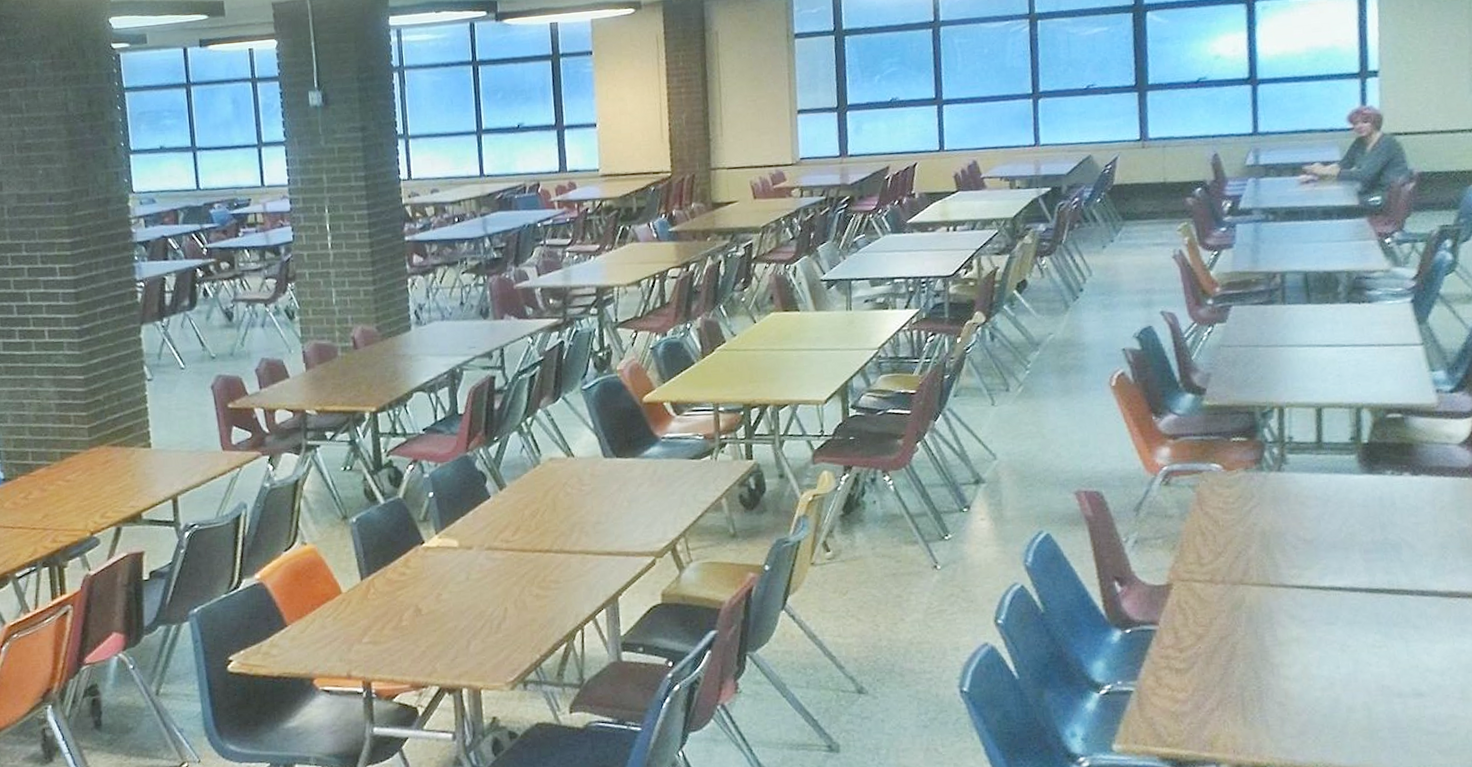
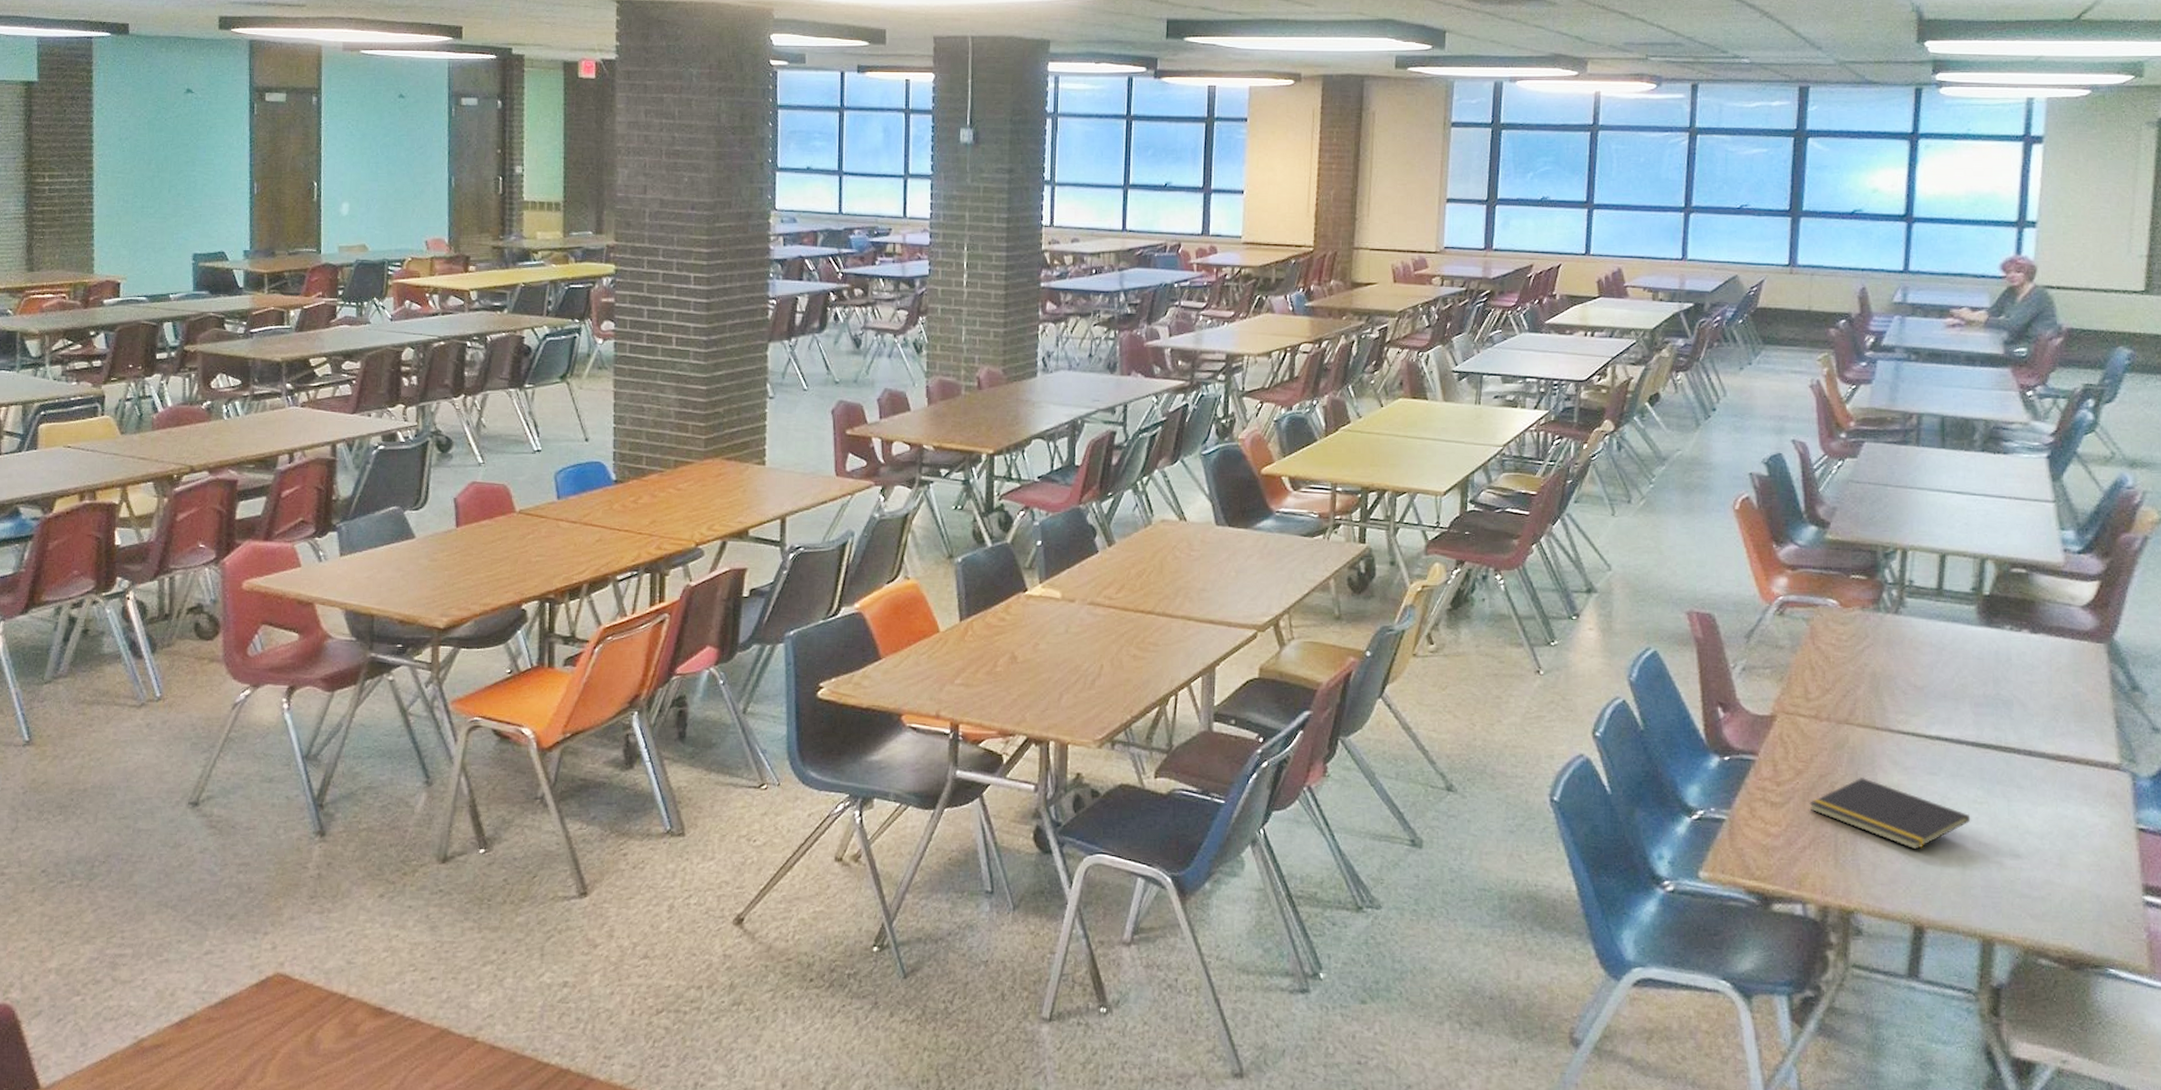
notepad: none [1213,635,1372,700] -> present [1809,778,1971,850]

